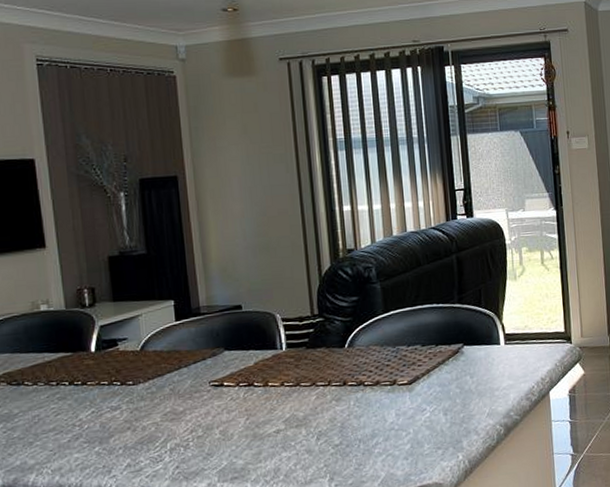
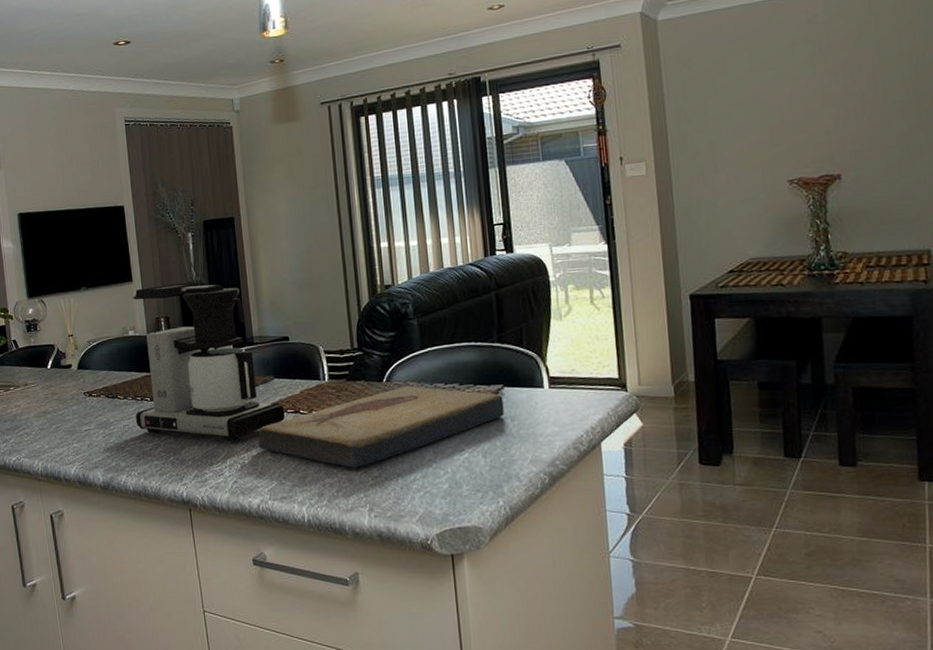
coffee maker: none [45,247,238,423] -> present [132,282,286,441]
fish fossil: none [205,349,464,438] -> present [258,385,505,468]

